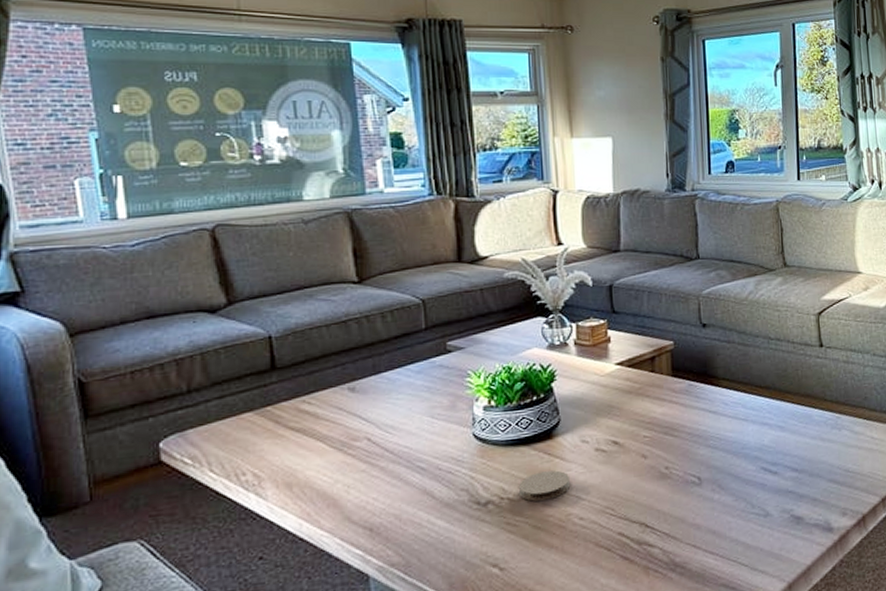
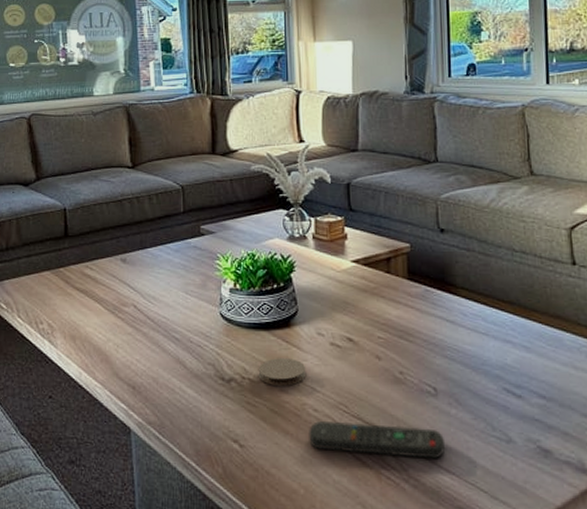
remote control: none [574,516,709,557] -> present [309,421,444,459]

